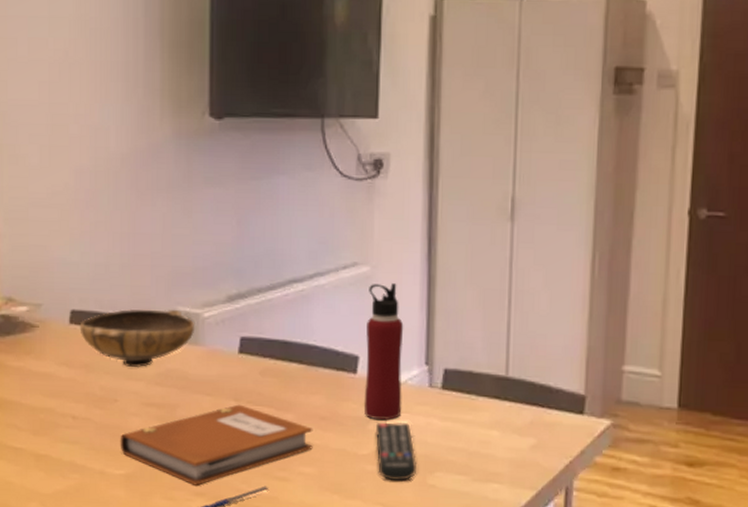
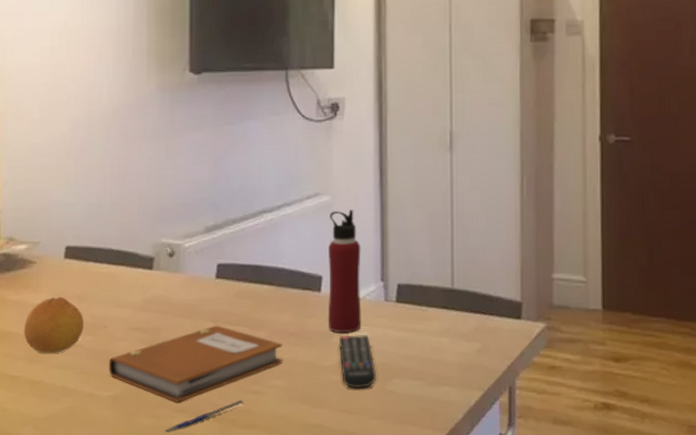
fruit: none [26,365,93,426] -> present [23,296,85,353]
bowl: present [79,308,195,368] -> none [73,241,177,296]

